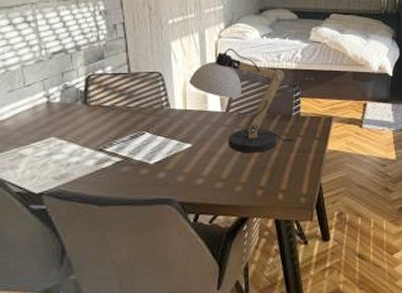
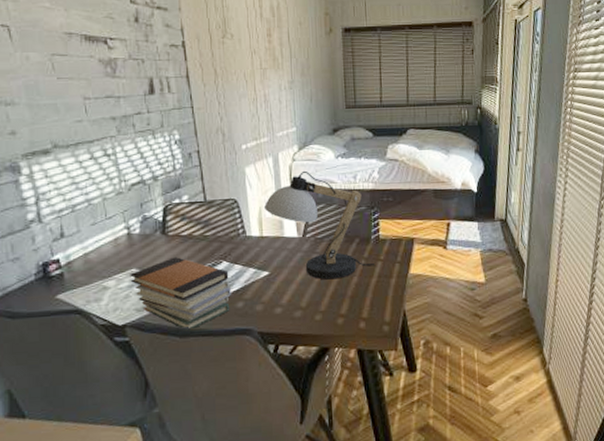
book stack: none [48,127,153,200] -> present [130,257,231,331]

